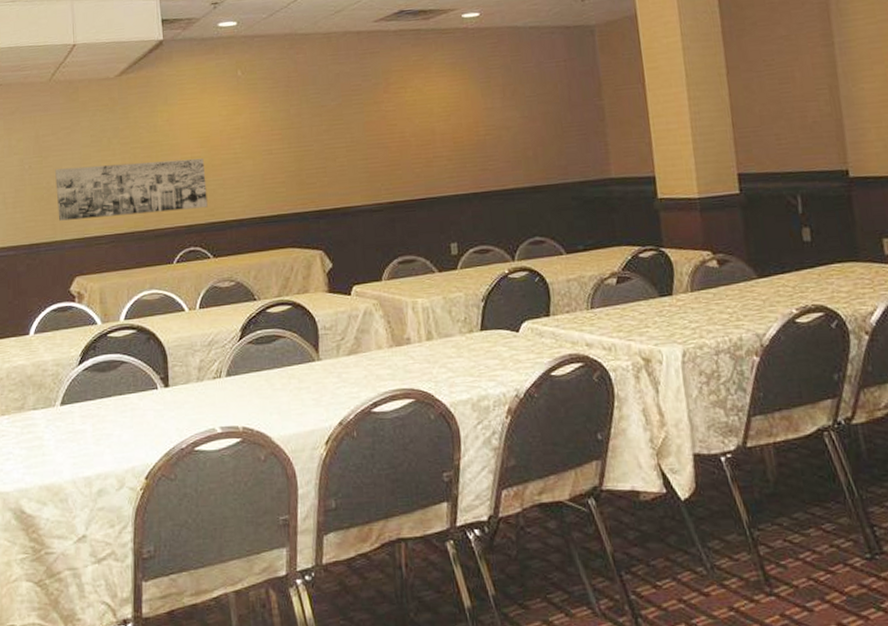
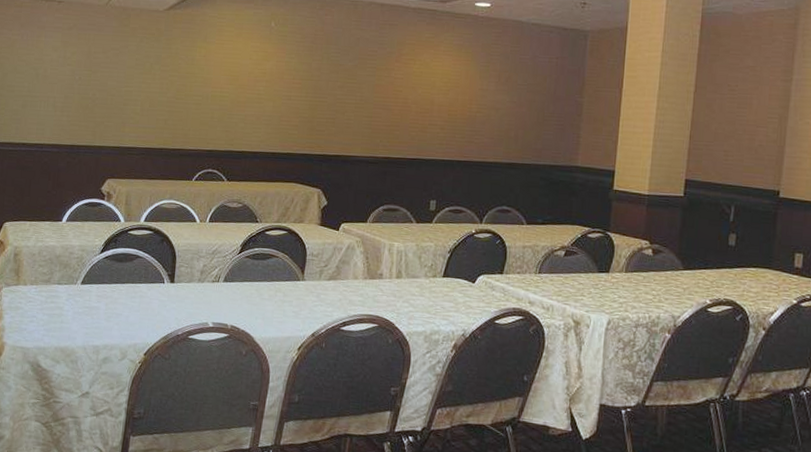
wall art: present [55,158,208,221] -> none [99,84,231,137]

